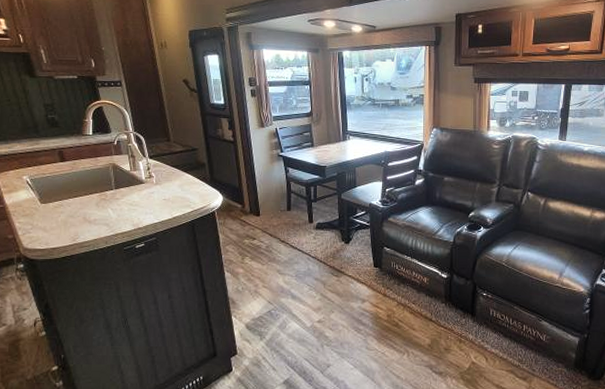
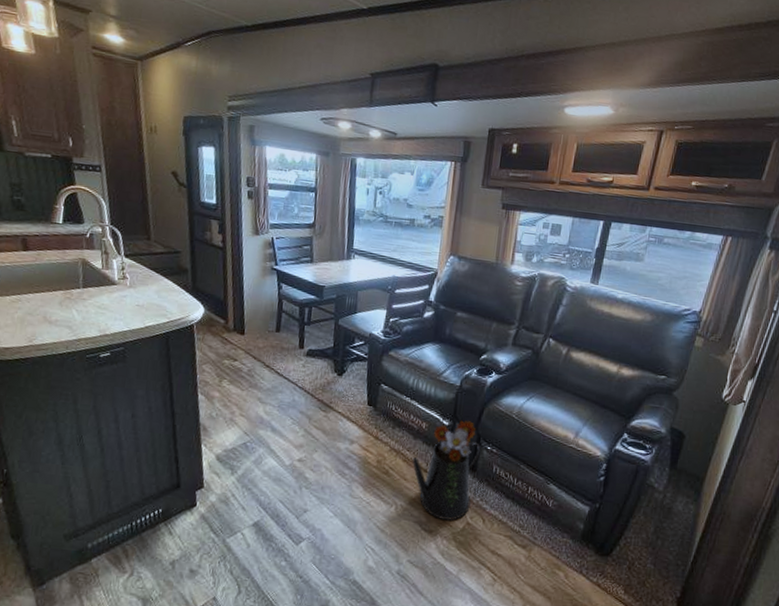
watering can: none [418,272,477,362] -> present [412,420,481,521]

